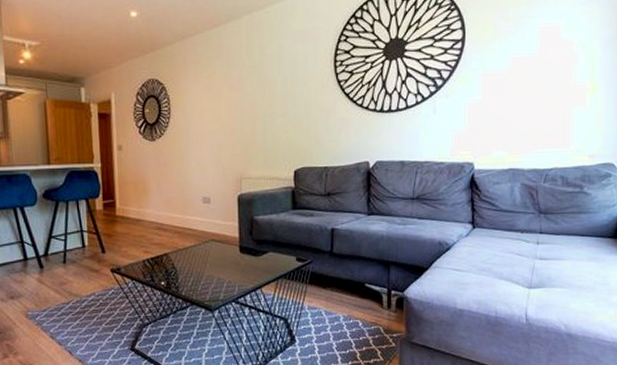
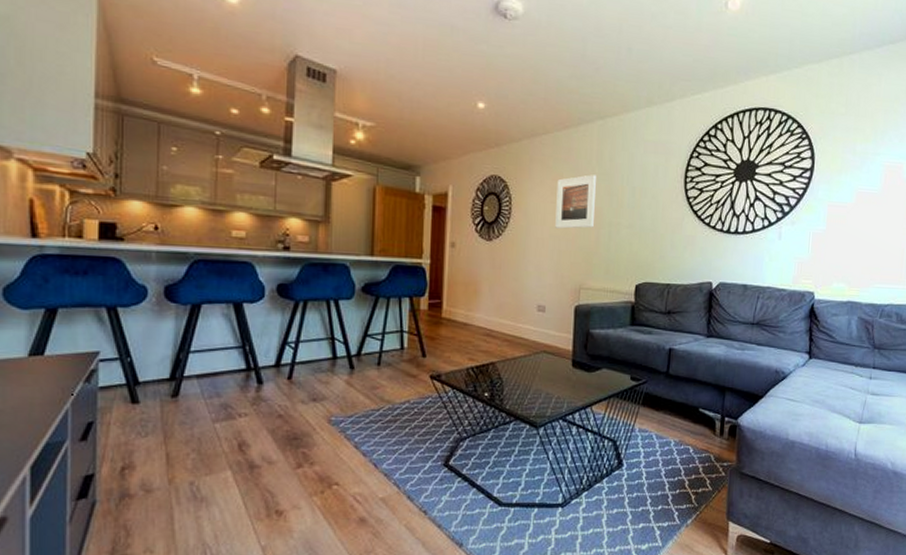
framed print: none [211,69,249,123] -> present [555,175,596,229]

